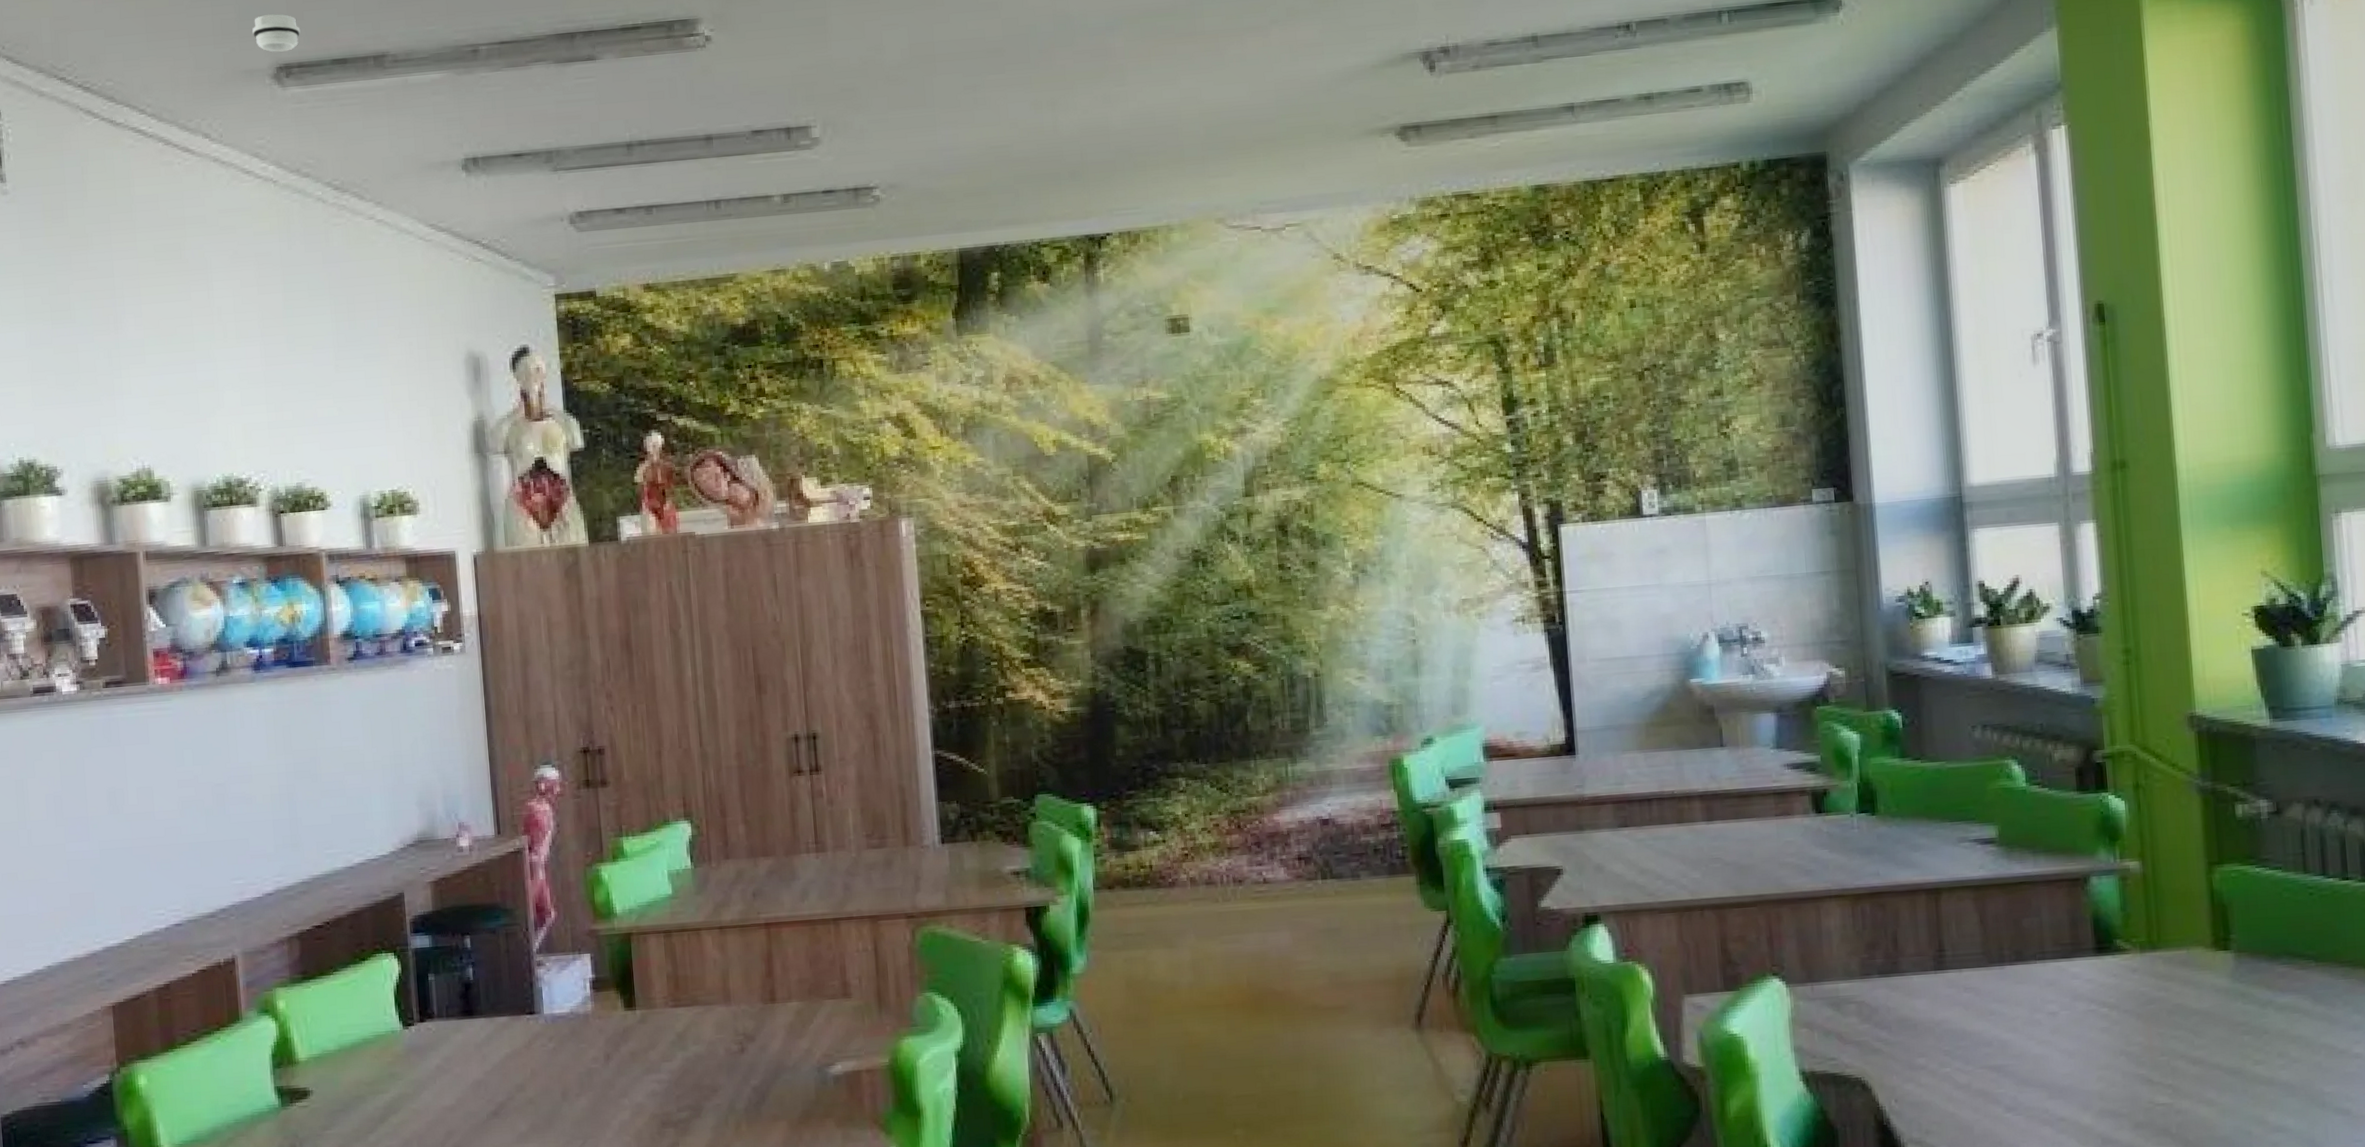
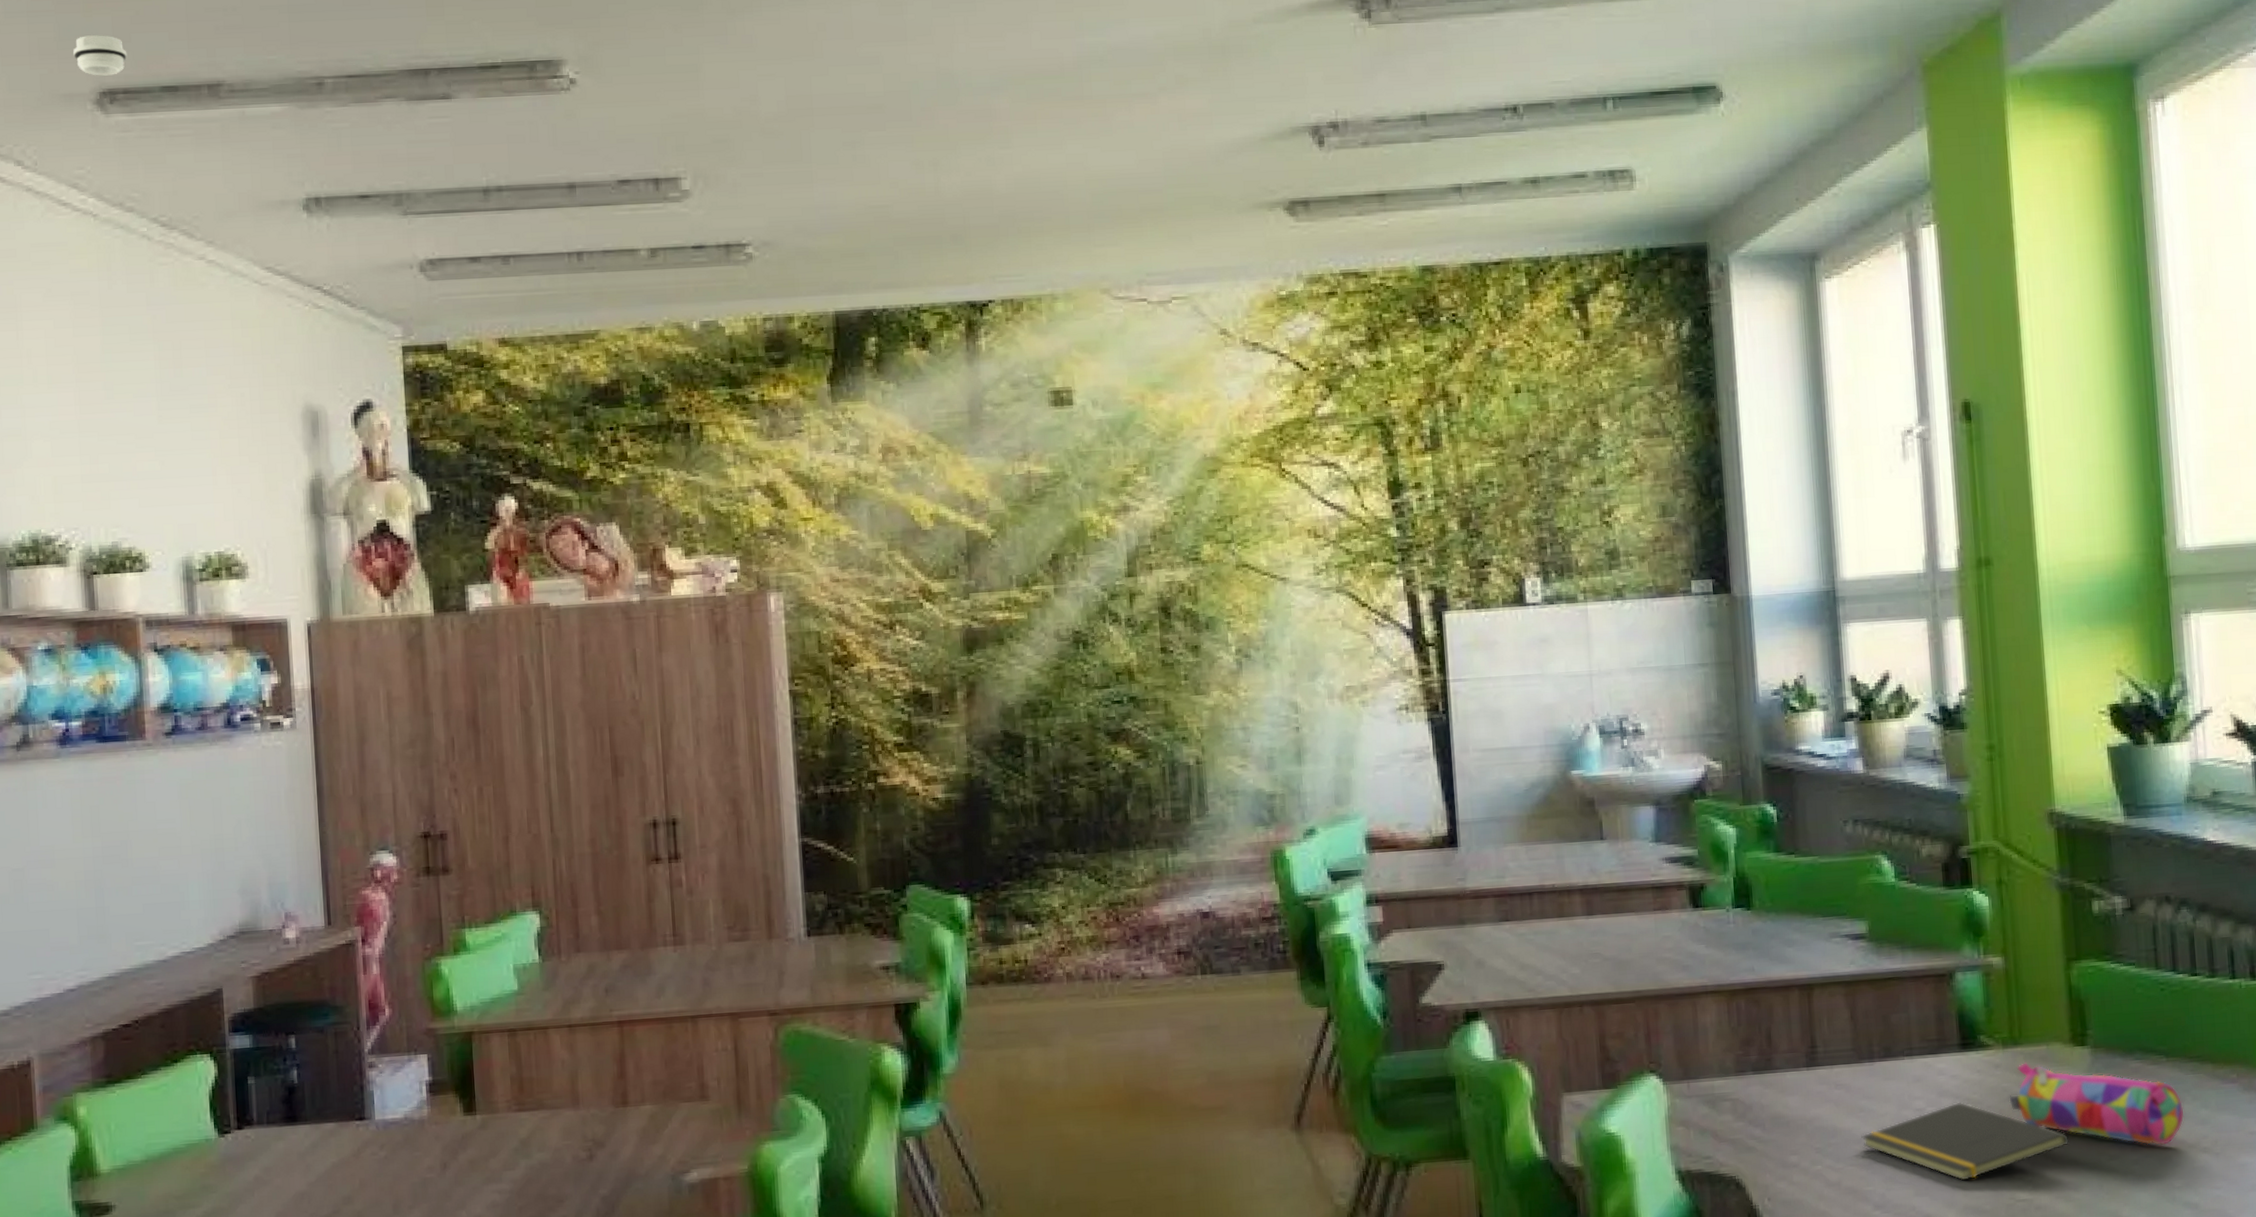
notepad: none [1992,1005,2212,1085] -> present [1861,1102,2070,1182]
pencil case: none [2147,967,2335,1051] -> present [2009,1062,2185,1146]

